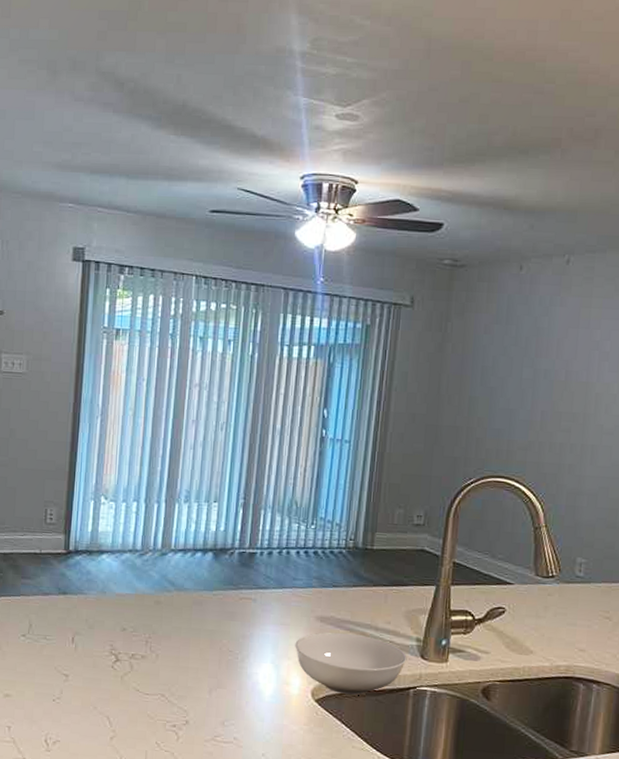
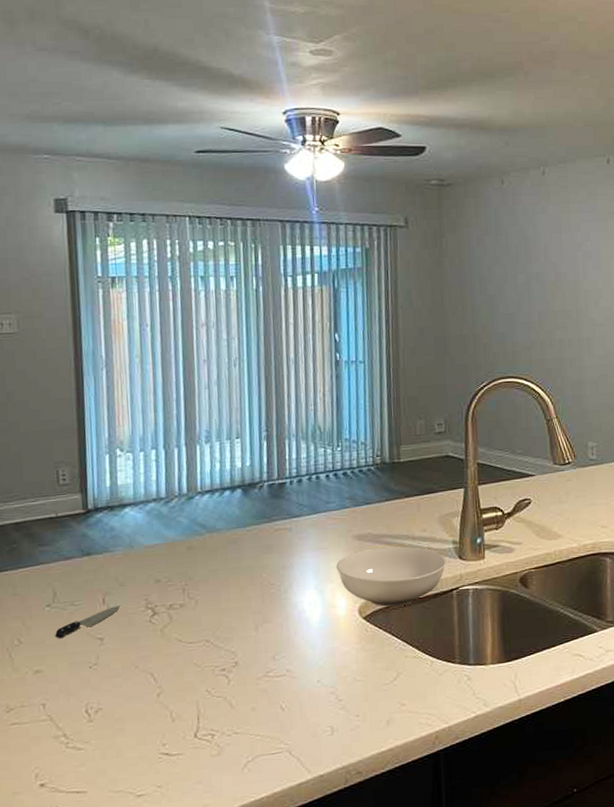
kitchen knife: none [26,646,88,668] -> present [55,606,121,638]

